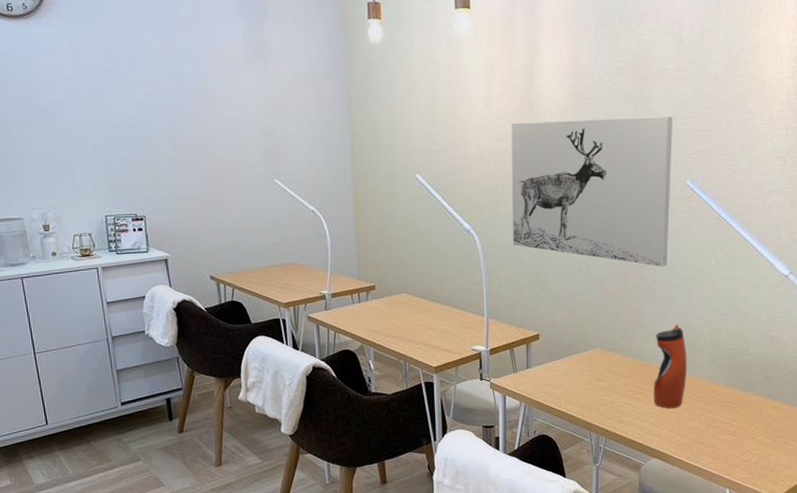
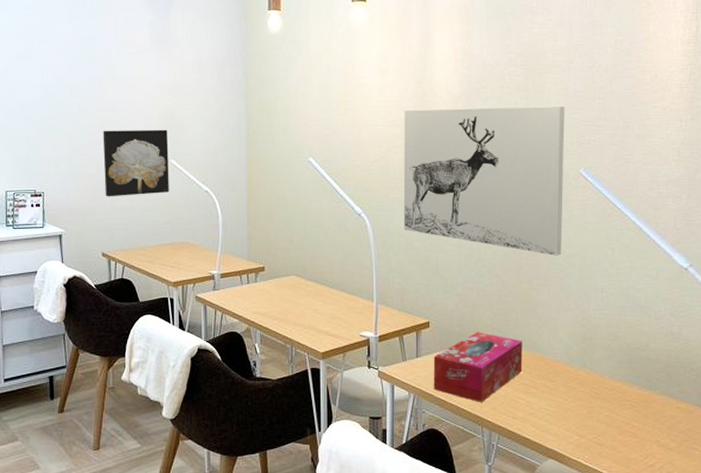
wall art: none [202,148,275,220] -> present [103,129,169,197]
tissue box: none [543,342,629,409] -> present [433,332,523,402]
water bottle: present [654,324,688,409] -> none [549,315,584,406]

